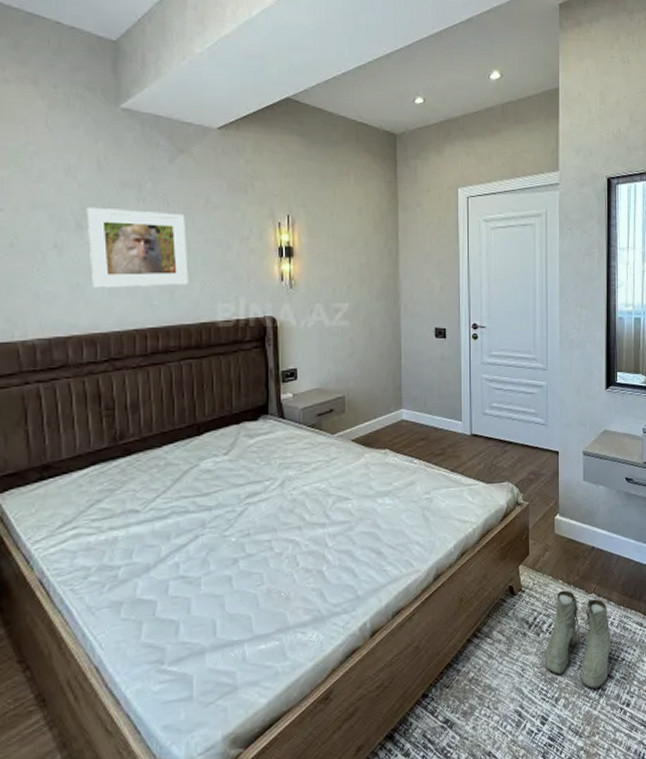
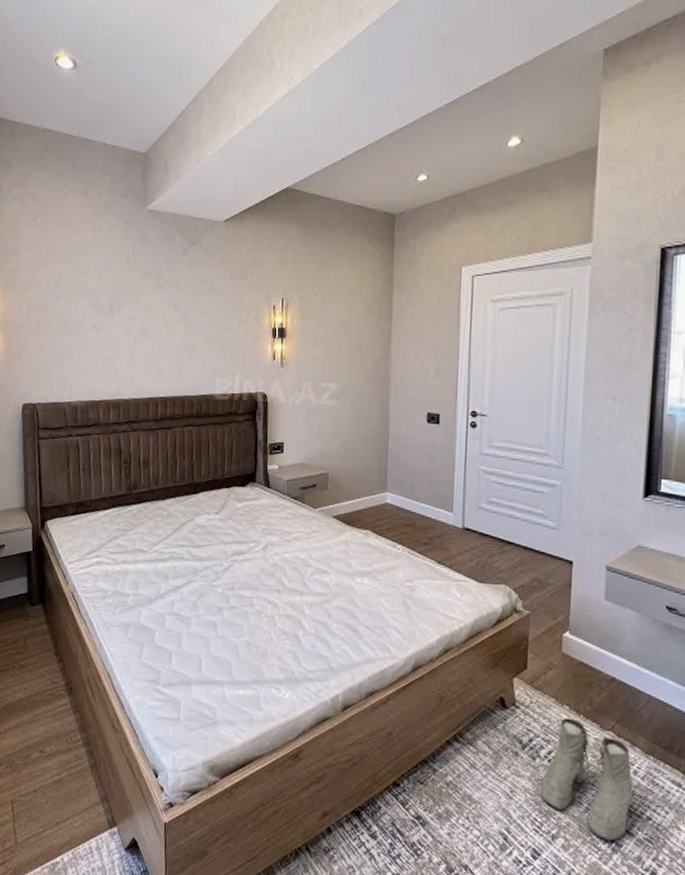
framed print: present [86,208,189,288] -> none [117,295,194,362]

